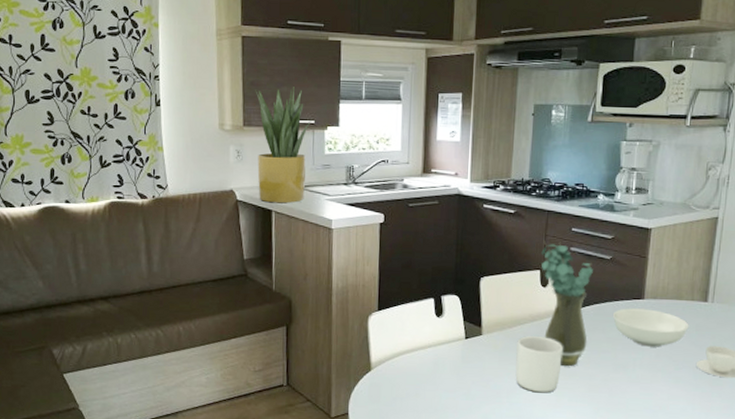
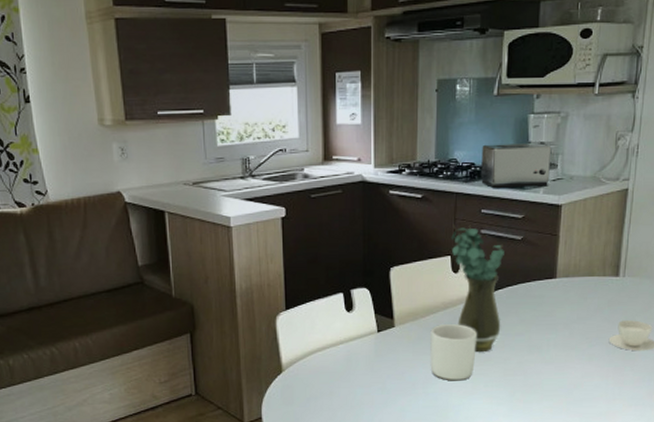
planter: present [255,87,311,204] -> none [135,73,199,203]
toaster: none [572,167,643,210] -> present [481,143,552,189]
bowl: present [612,308,689,347] -> none [525,288,601,326]

